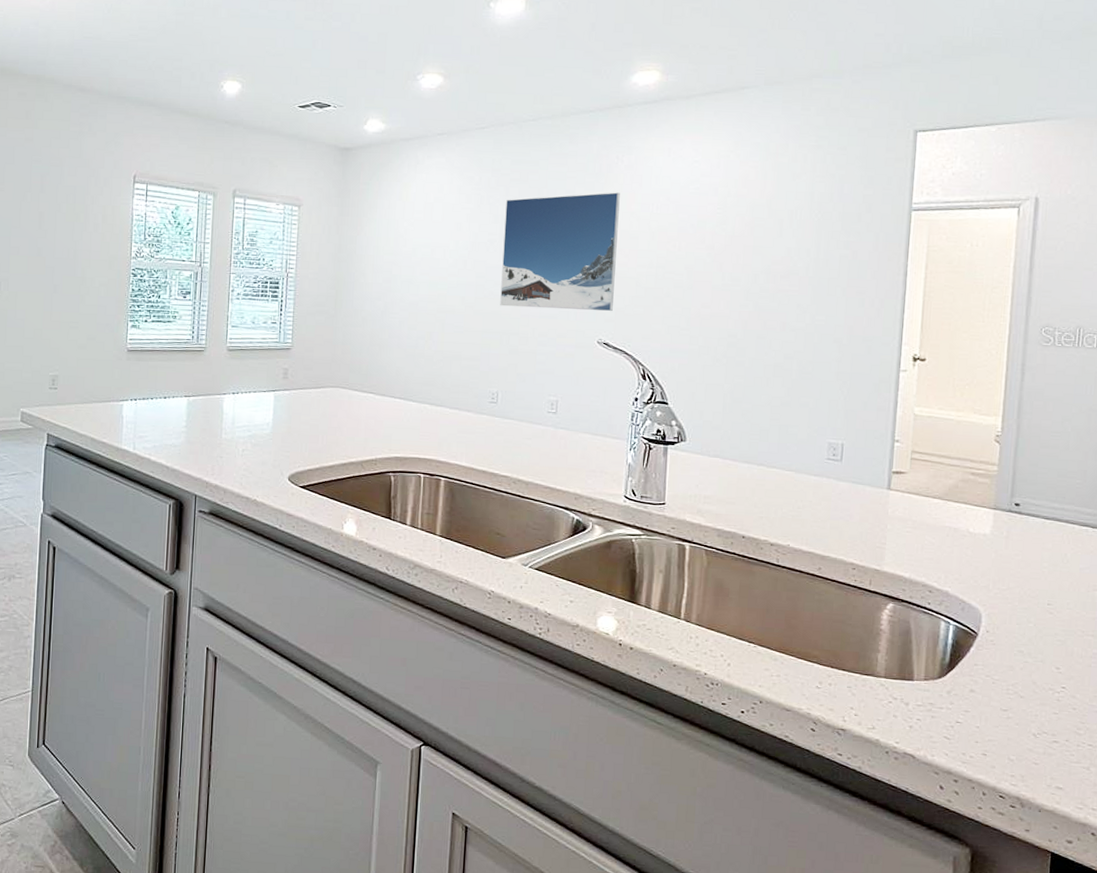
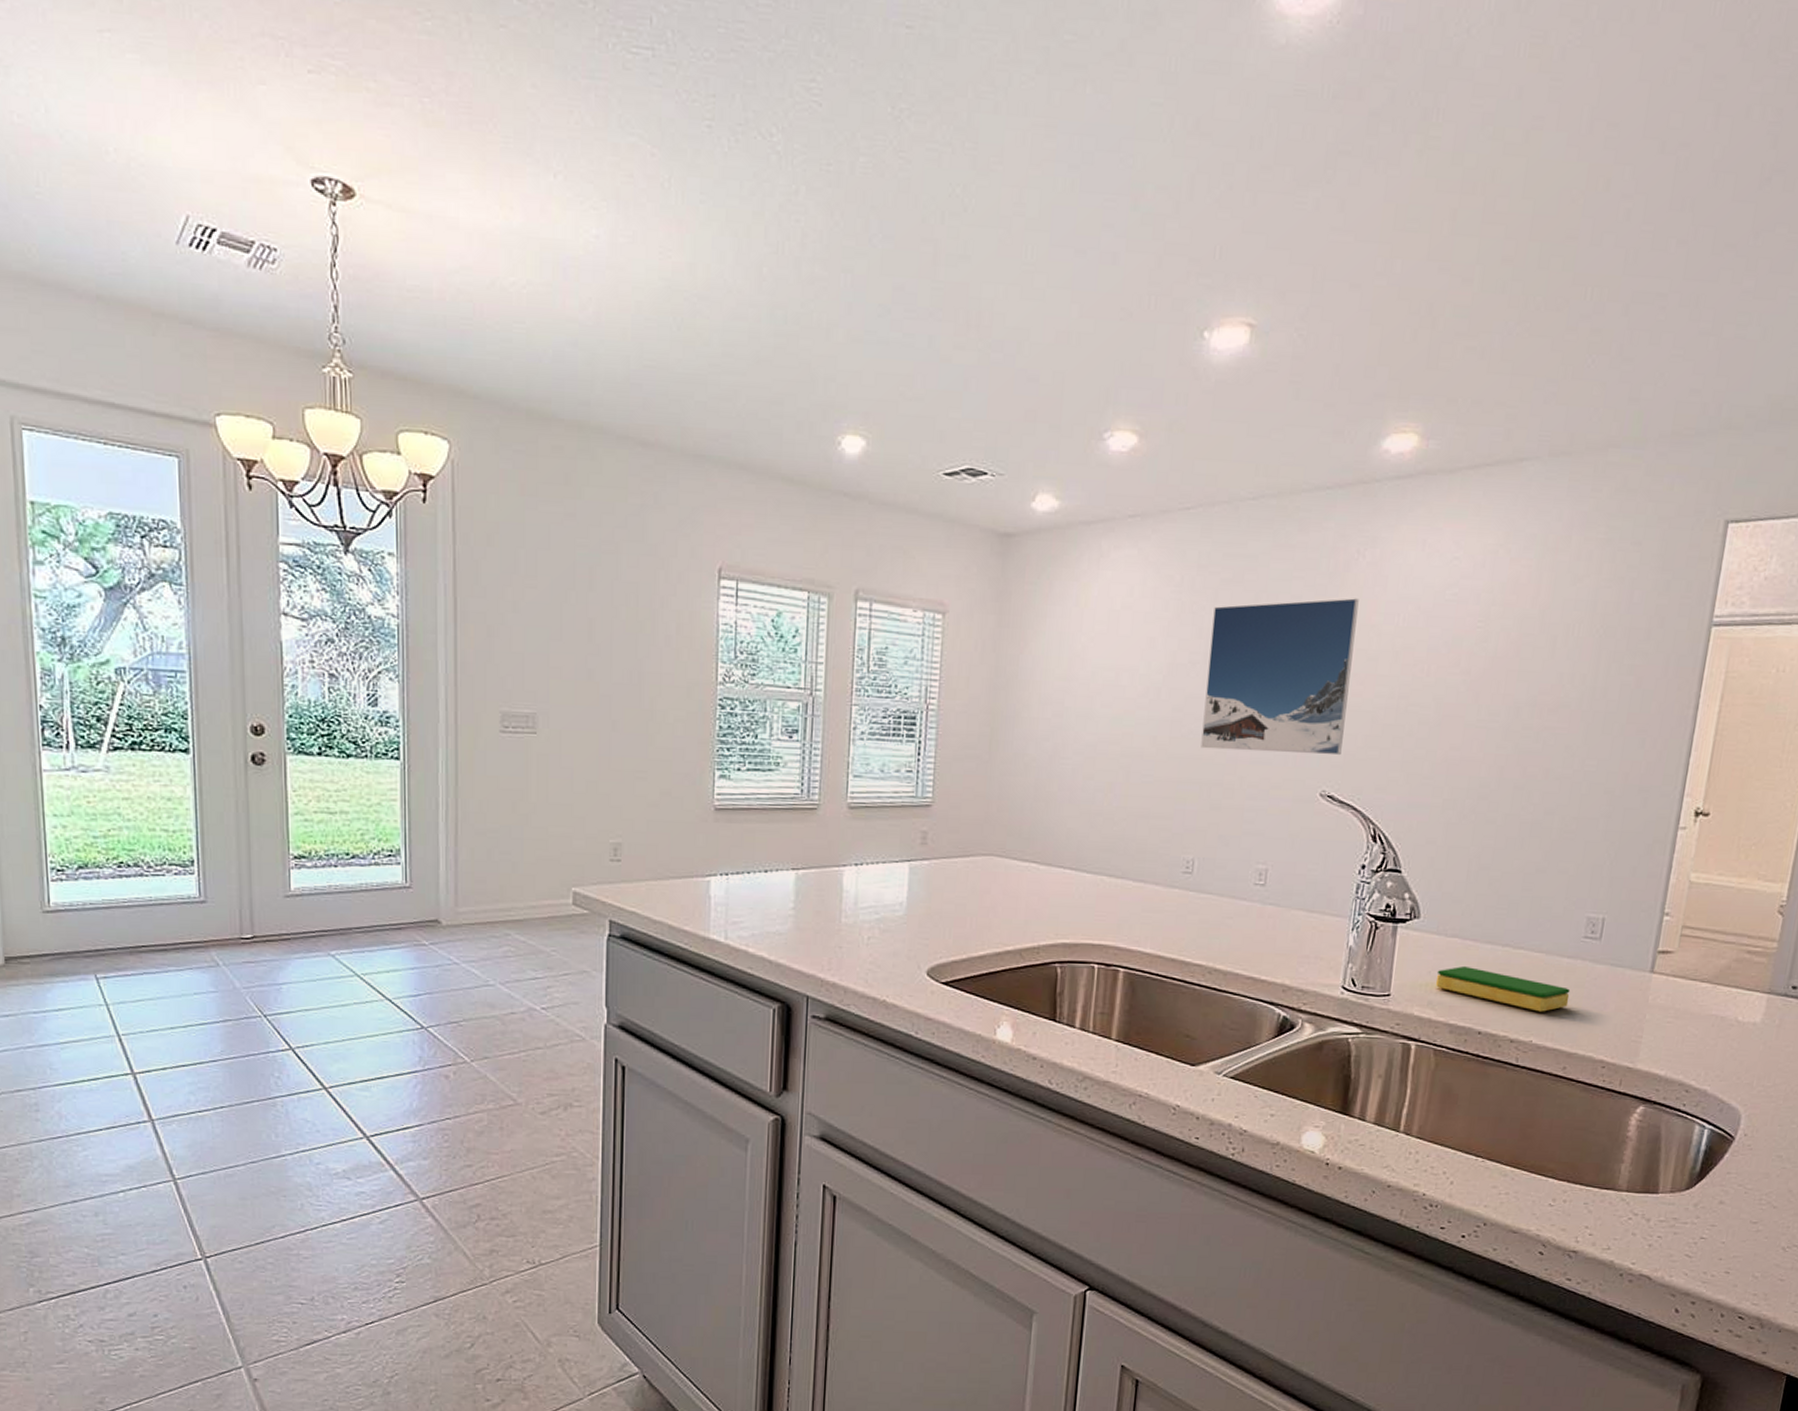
dish sponge: none [703,481,819,521] -> present [1436,965,1571,1012]

